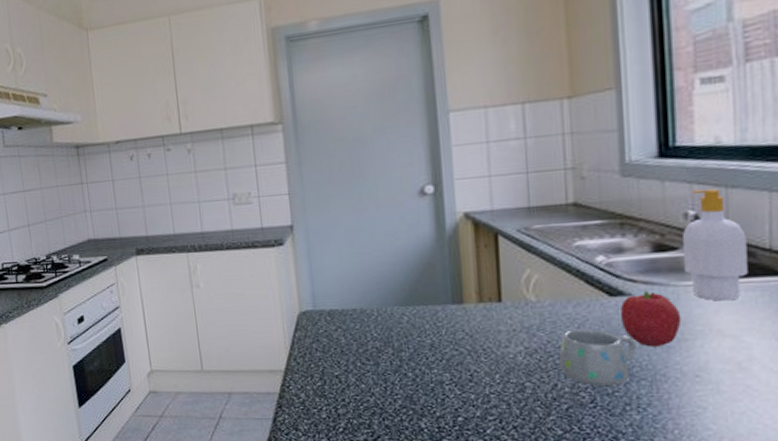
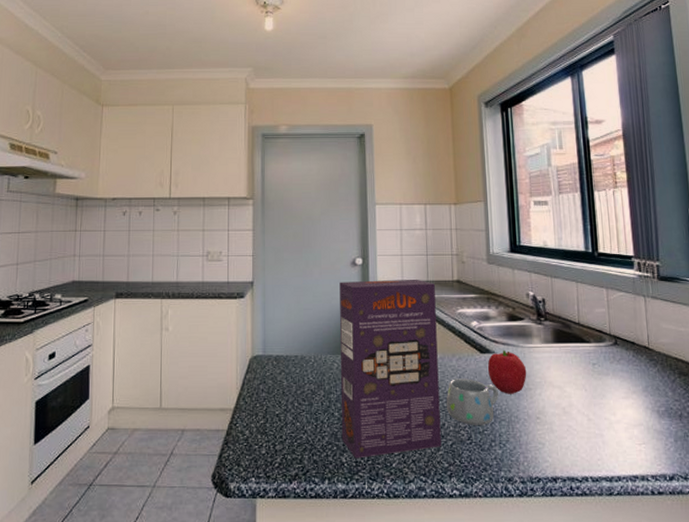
cereal box: none [404,206,553,424] -> present [339,280,442,459]
soap bottle: present [683,188,748,301] -> none [526,277,566,360]

